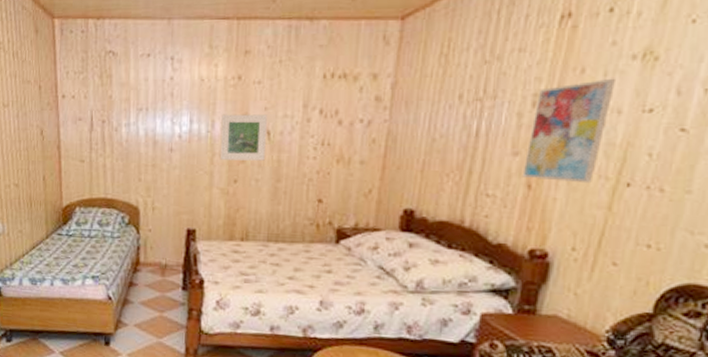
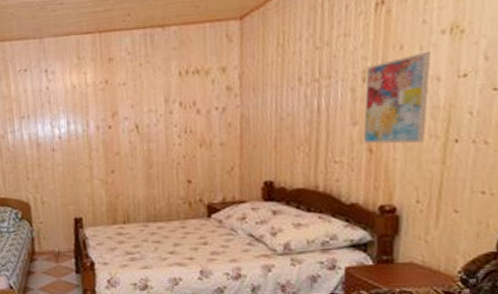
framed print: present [219,114,267,161] -> none [94,111,136,154]

